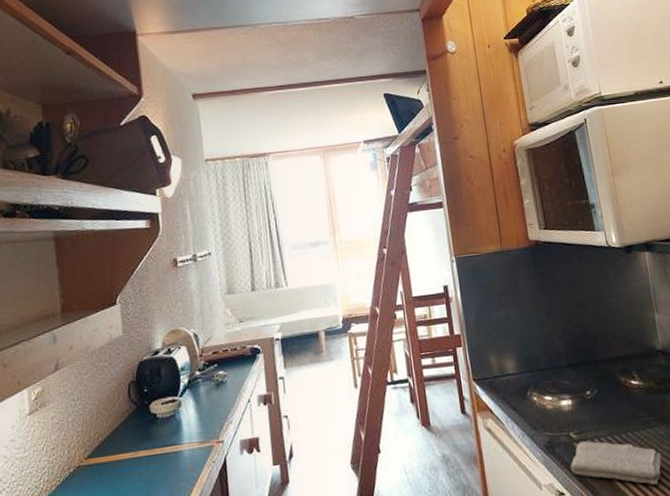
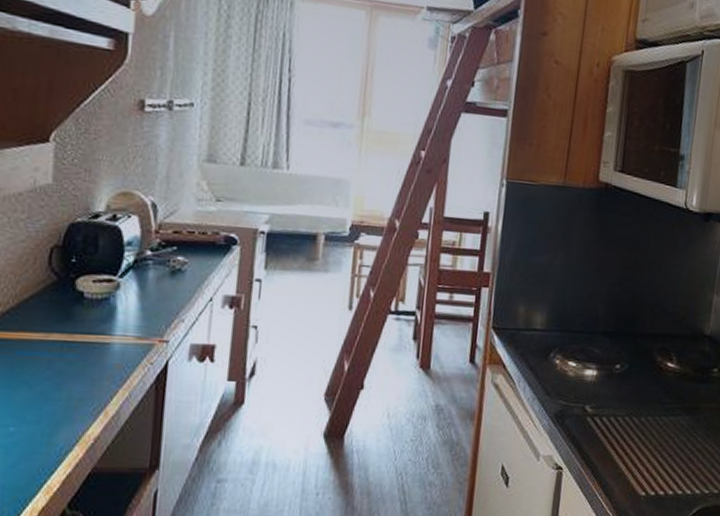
washcloth: present [570,441,662,486] -> none [575,417,676,475]

